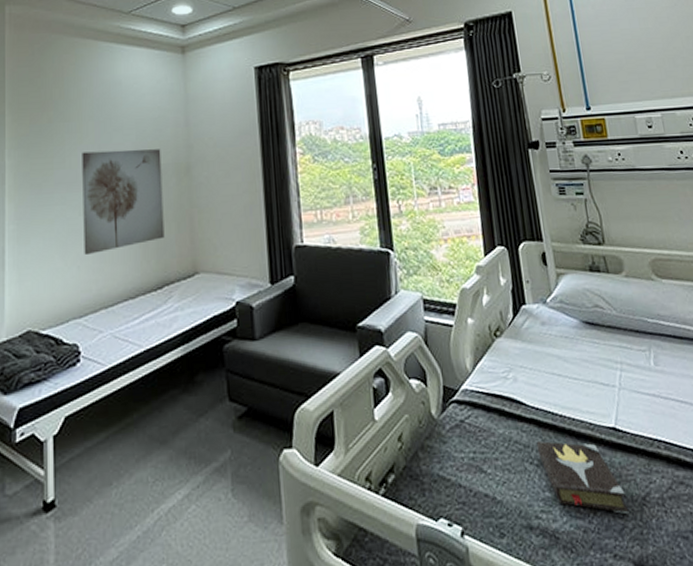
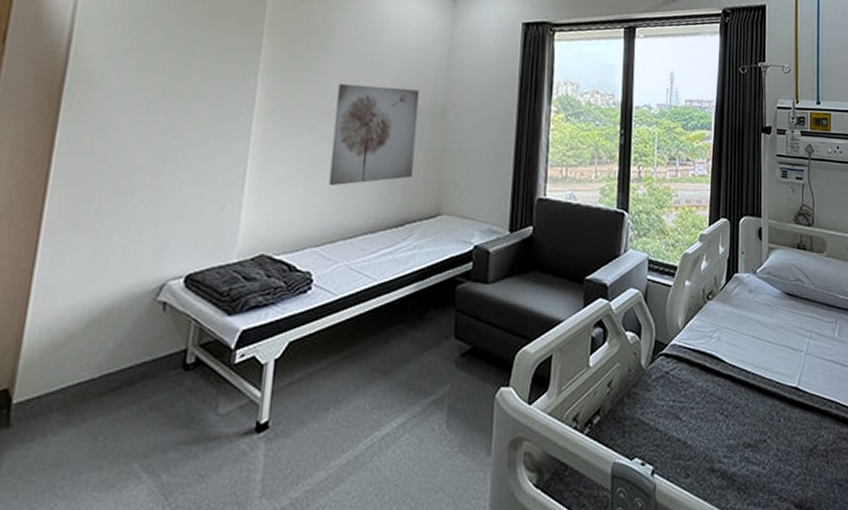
hardback book: present [536,441,630,515] -> none [728,395,798,463]

